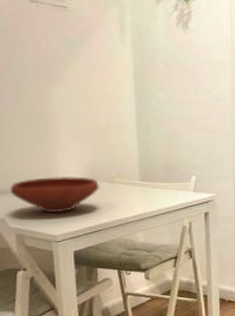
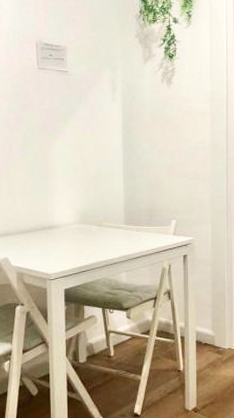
bowl: present [11,176,99,213] -> none [15,220,89,253]

